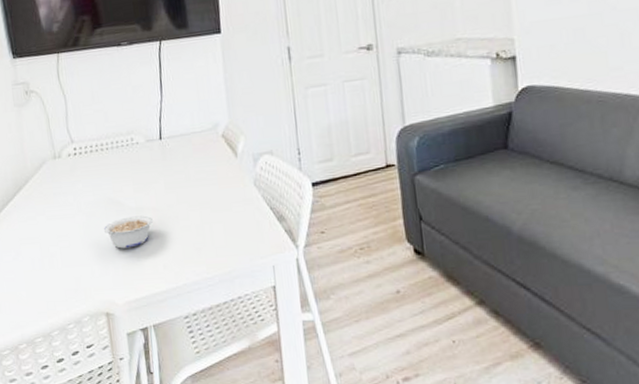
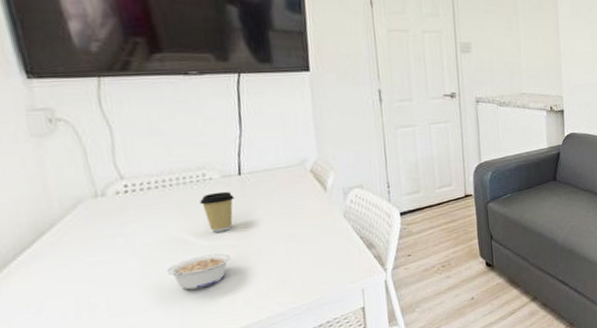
coffee cup: none [129,155,156,195] -> present [200,191,234,233]

